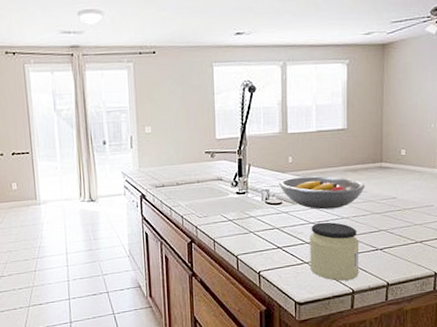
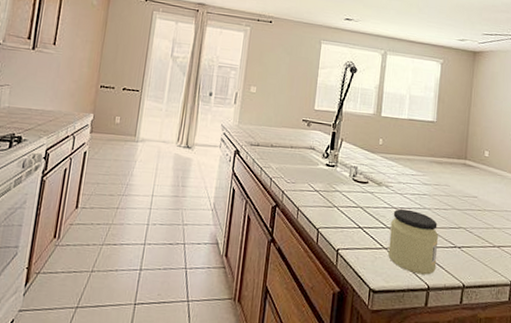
fruit bowl: present [279,176,365,210] -> none [367,159,448,198]

